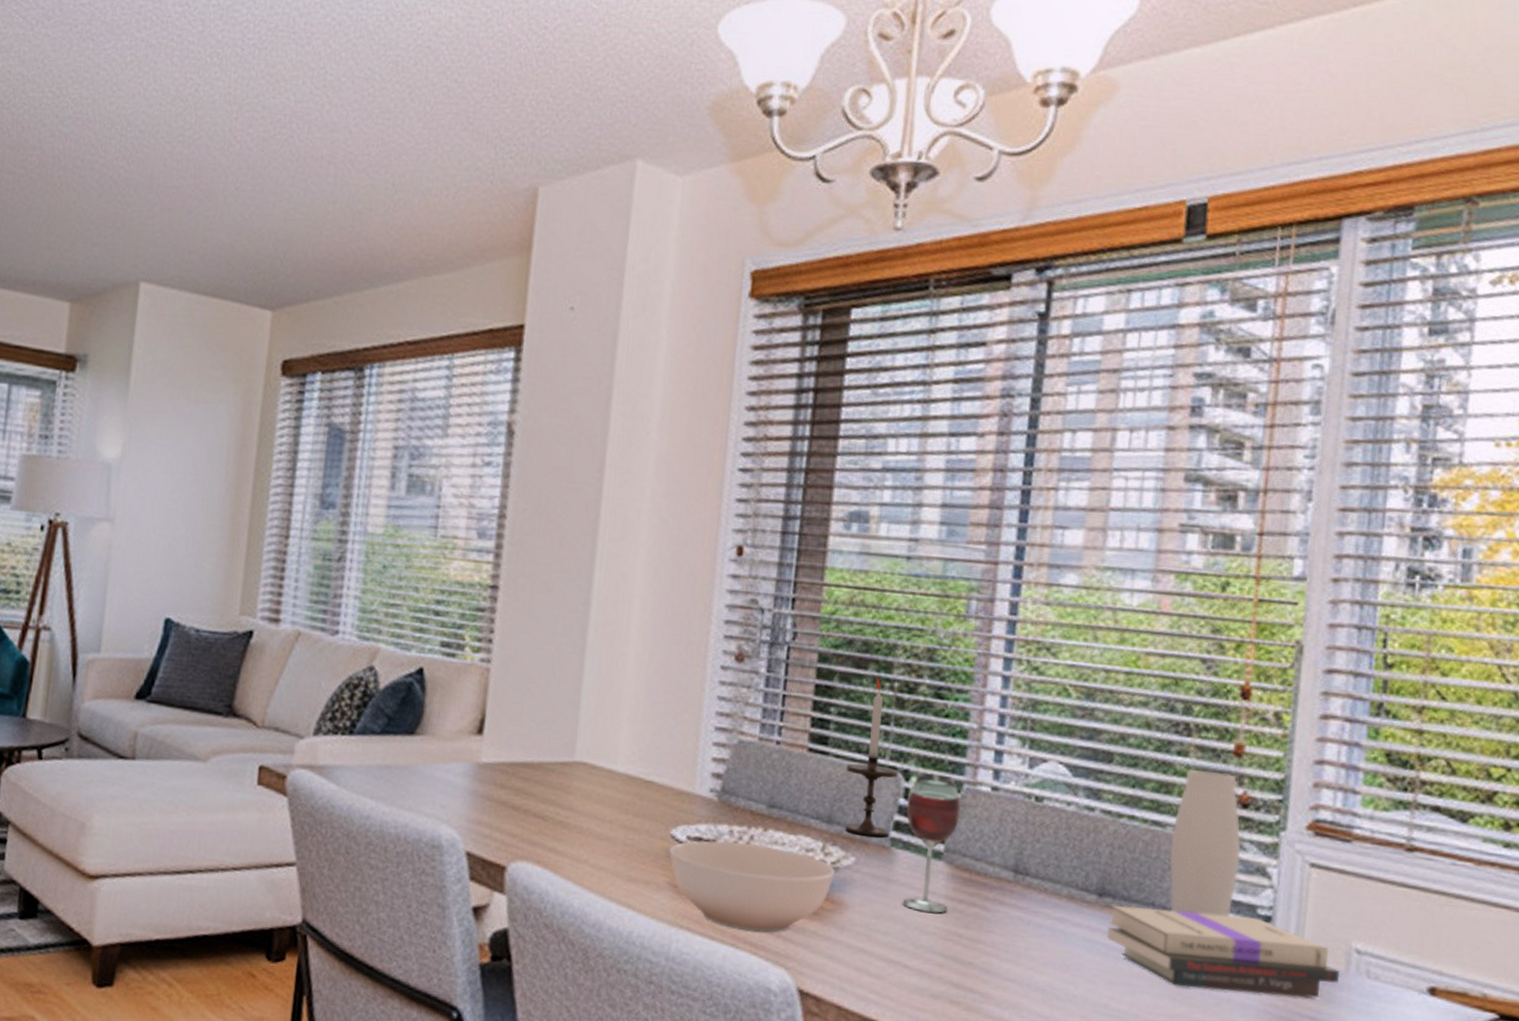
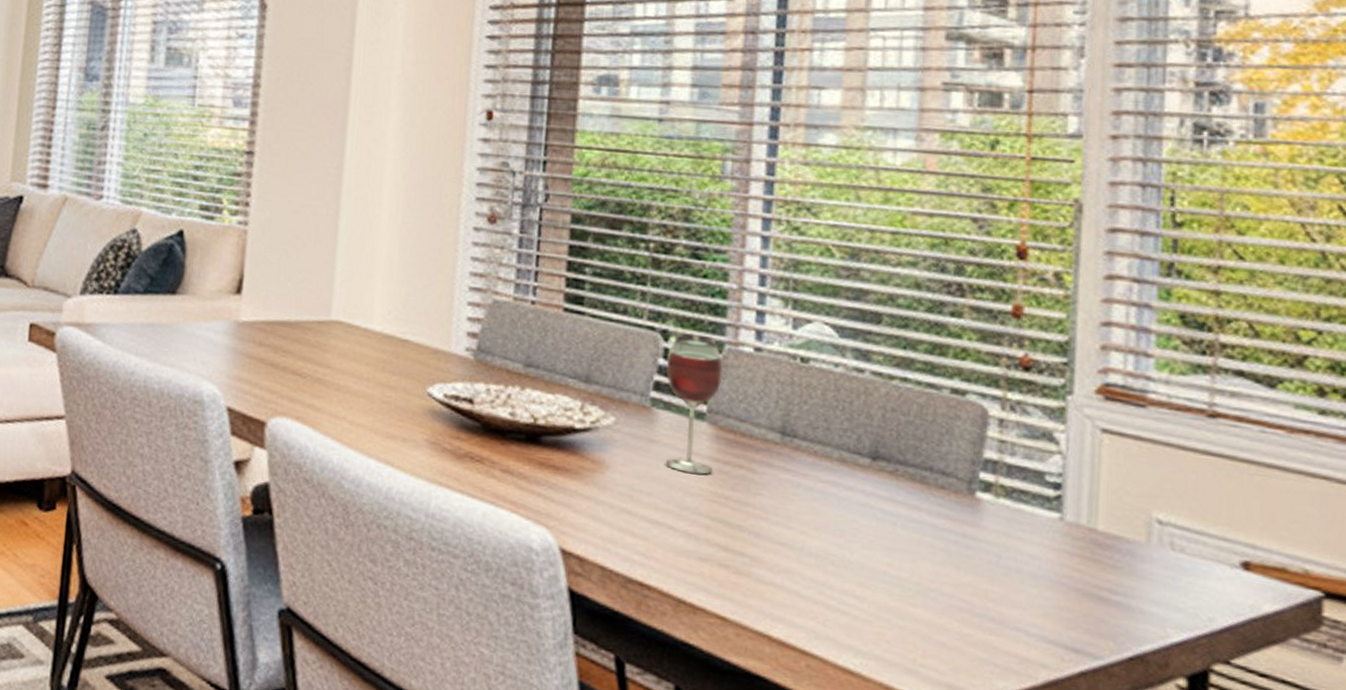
bowl: present [669,840,836,932] -> none [426,398,596,490]
candlestick: present [845,676,898,838] -> none [603,237,657,398]
books: present [1106,904,1339,998] -> none [882,468,1140,571]
vase: present [1169,769,1242,917] -> none [946,330,1025,483]

